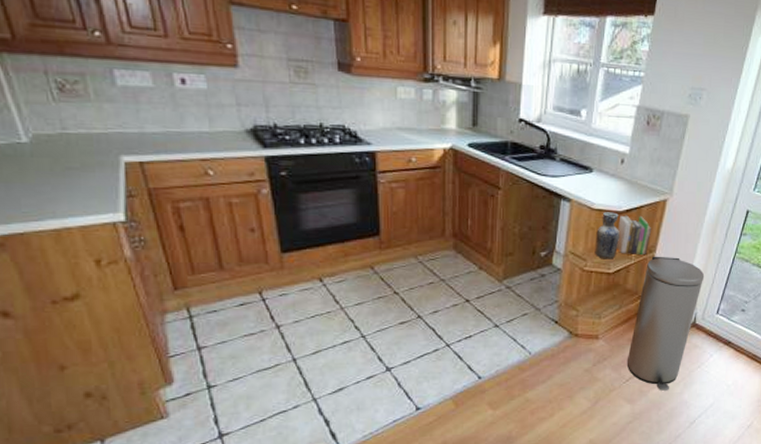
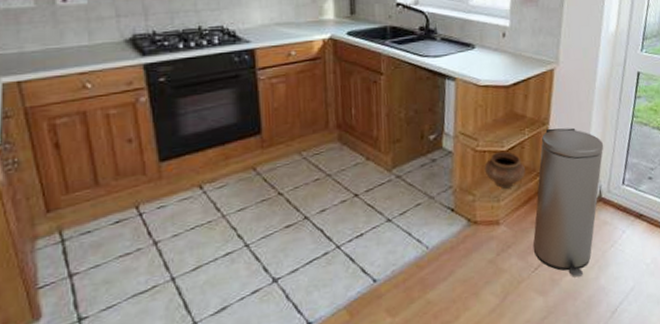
decorative pot: none [590,272,628,307] -> present [484,151,525,189]
ceramic jug: present [594,212,621,259] -> none [484,87,511,137]
books: present [616,215,652,254] -> none [506,87,543,129]

